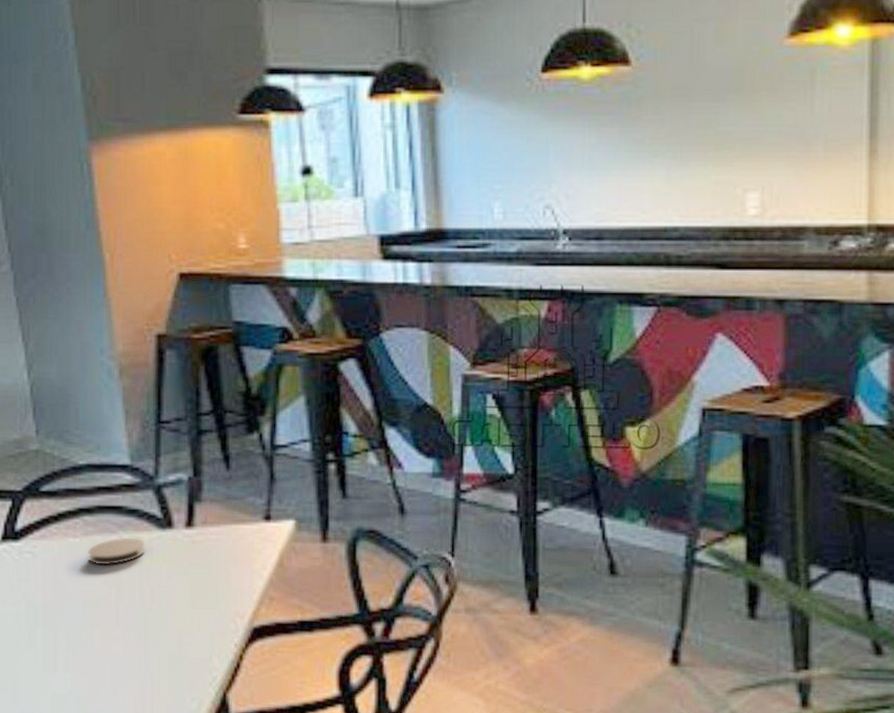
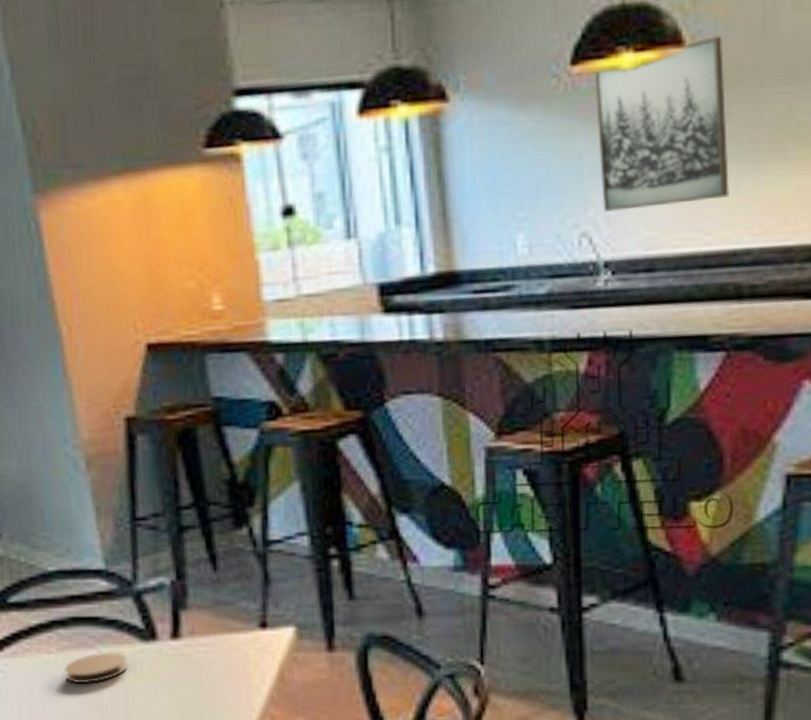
wall art: none [559,59,662,191] -> present [594,35,729,213]

